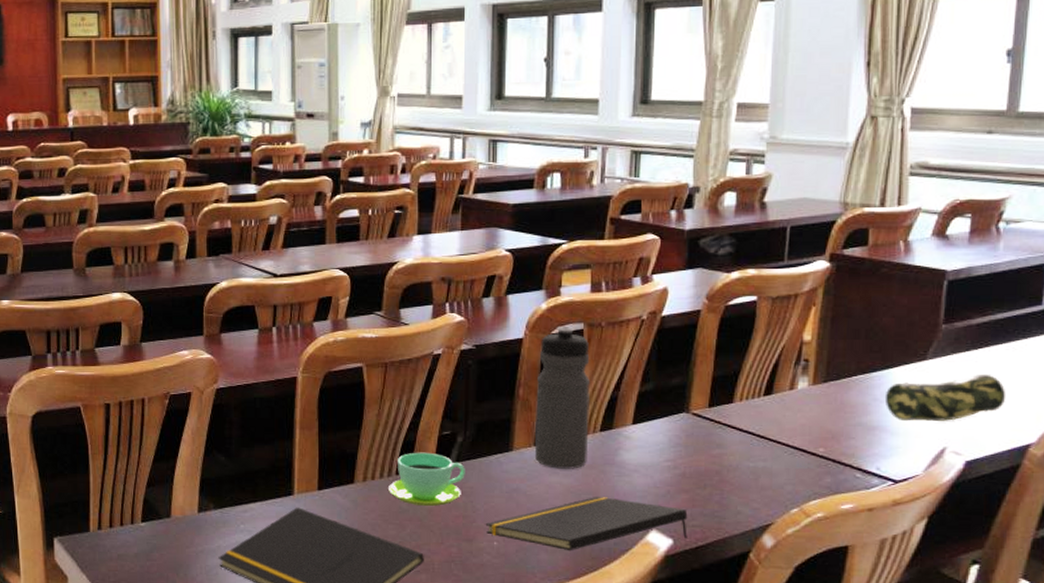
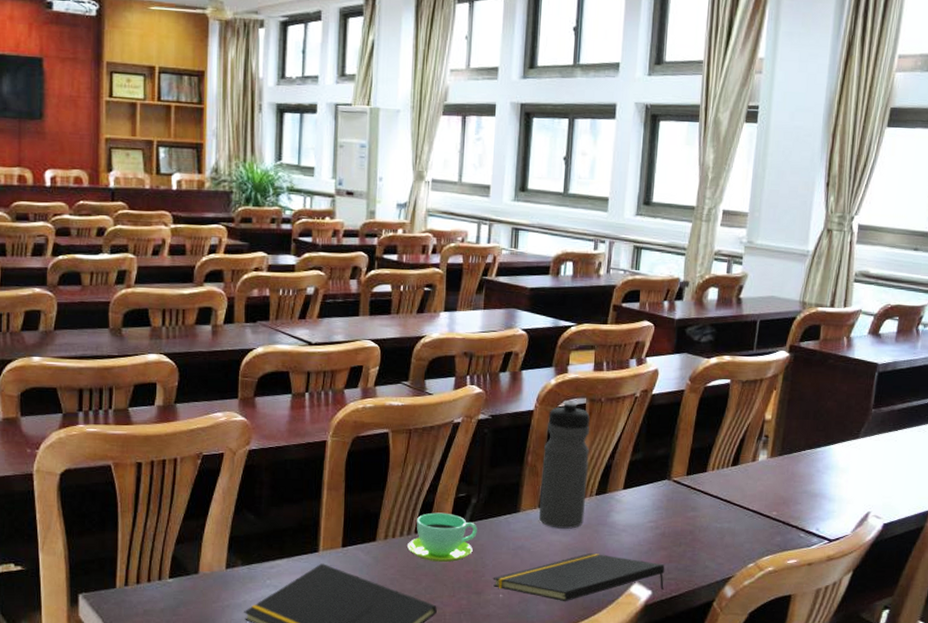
pencil case: present [884,373,1007,422] -> none [825,451,917,491]

